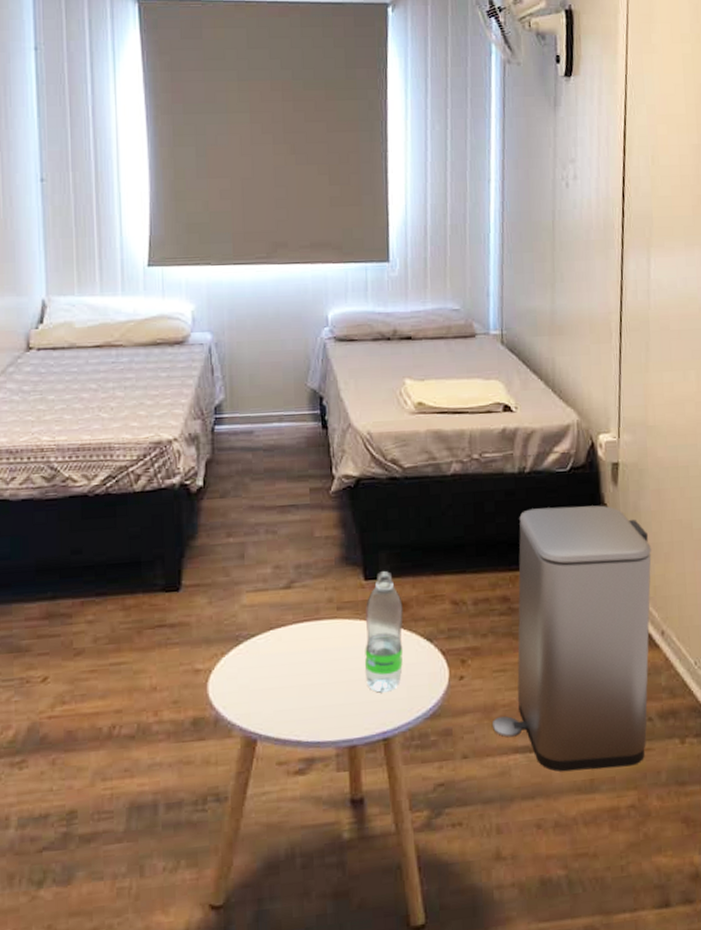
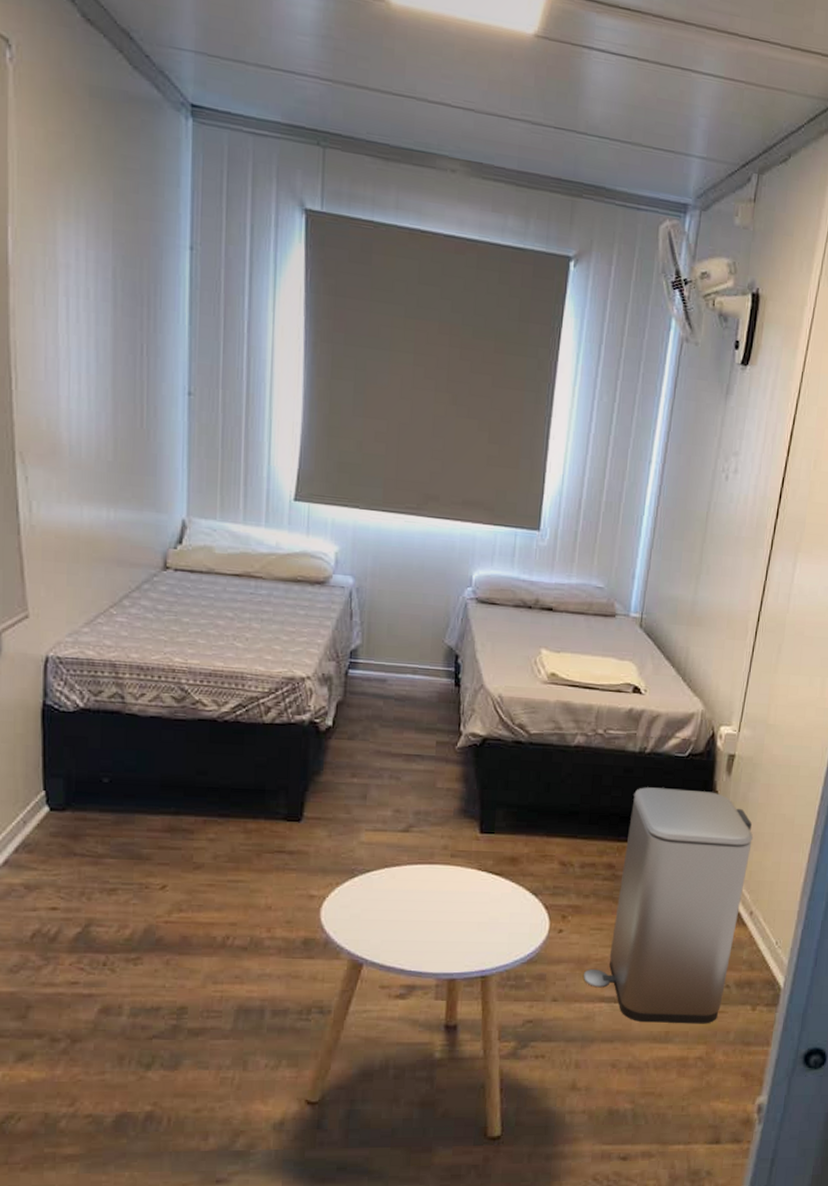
bottle: present [364,571,404,693] -> none [470,827,514,936]

